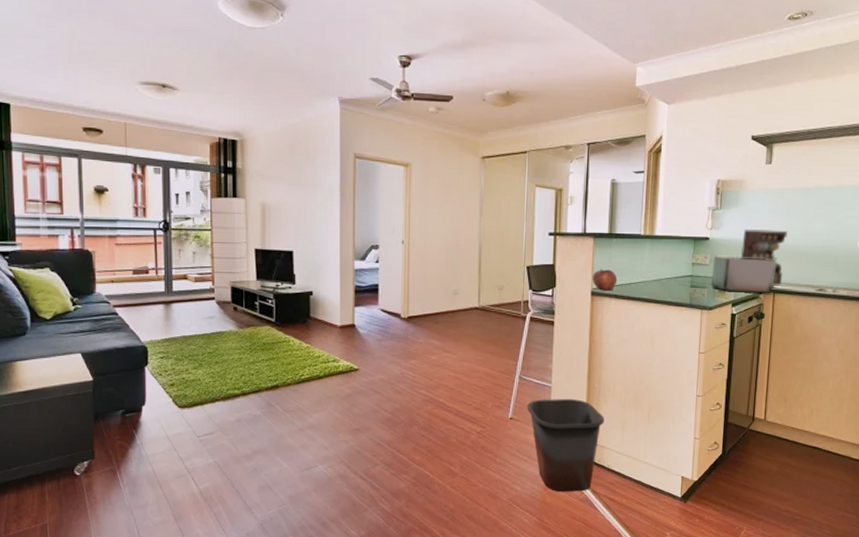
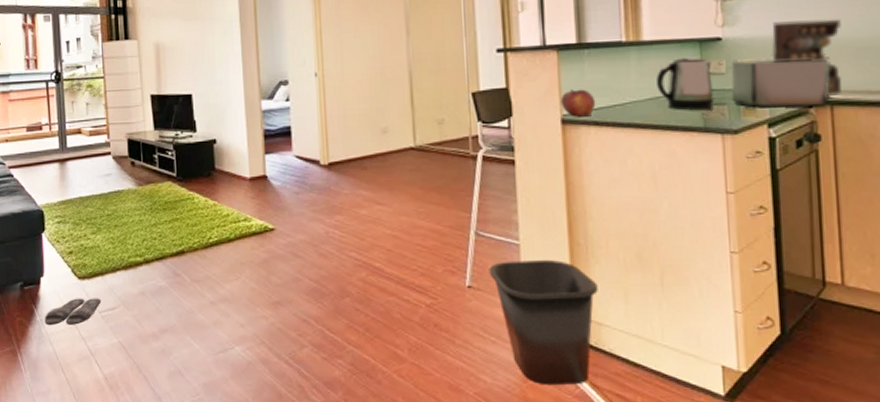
slippers: none [145,424,200,448] -> present [45,298,102,325]
kettle: none [661,250,700,291] -> present [655,57,714,111]

